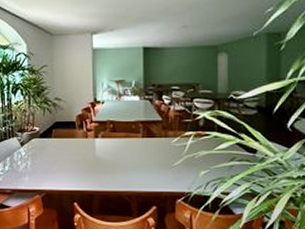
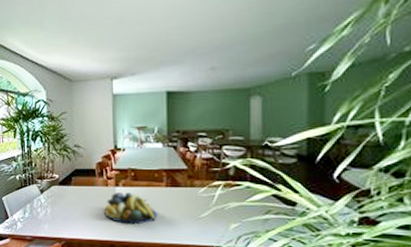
fruit bowl: none [83,144,134,175] -> present [103,192,157,225]

